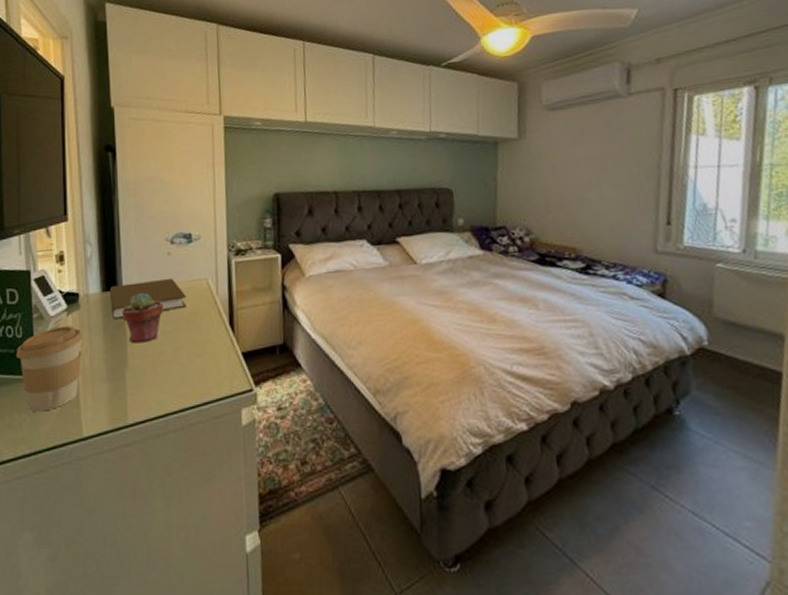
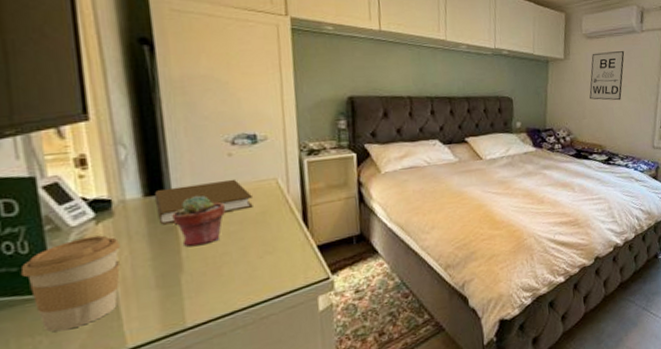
wall art: none [555,122,605,189] -> present [589,51,625,101]

